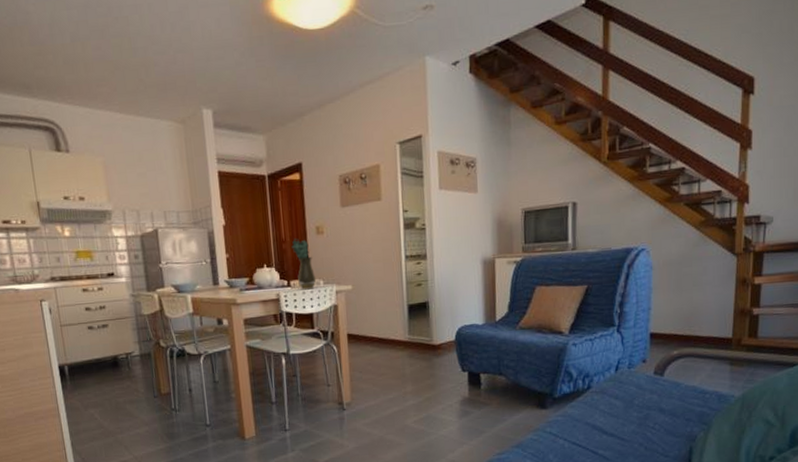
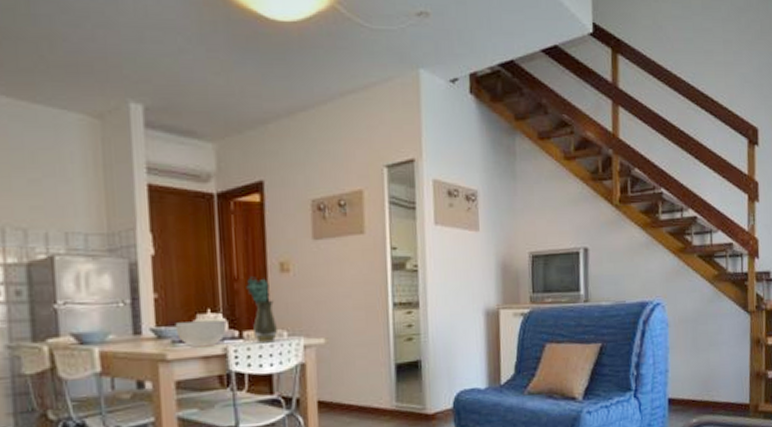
bowl: none [241,273,279,294] -> present [175,320,227,348]

